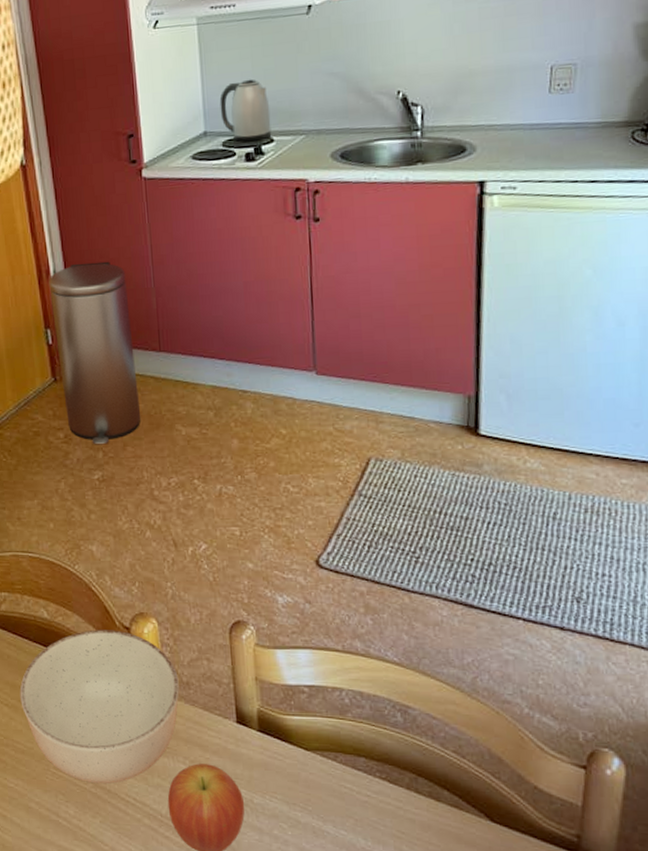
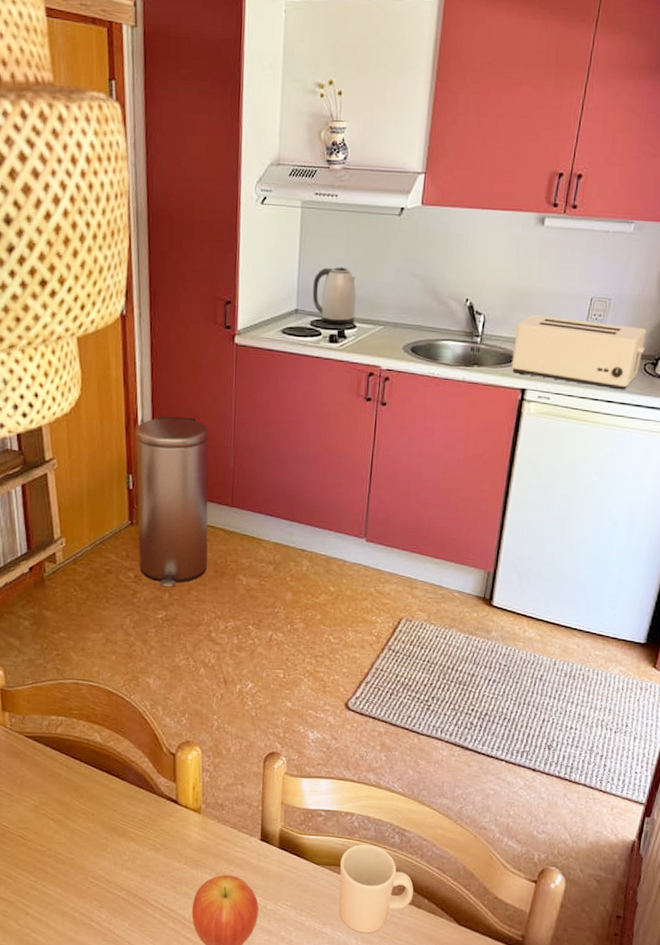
bowl: present [19,629,179,784] -> none [66,754,214,892]
mug: none [333,724,430,832] -> present [339,844,414,933]
toaster: none [462,90,630,167] -> present [511,314,647,390]

